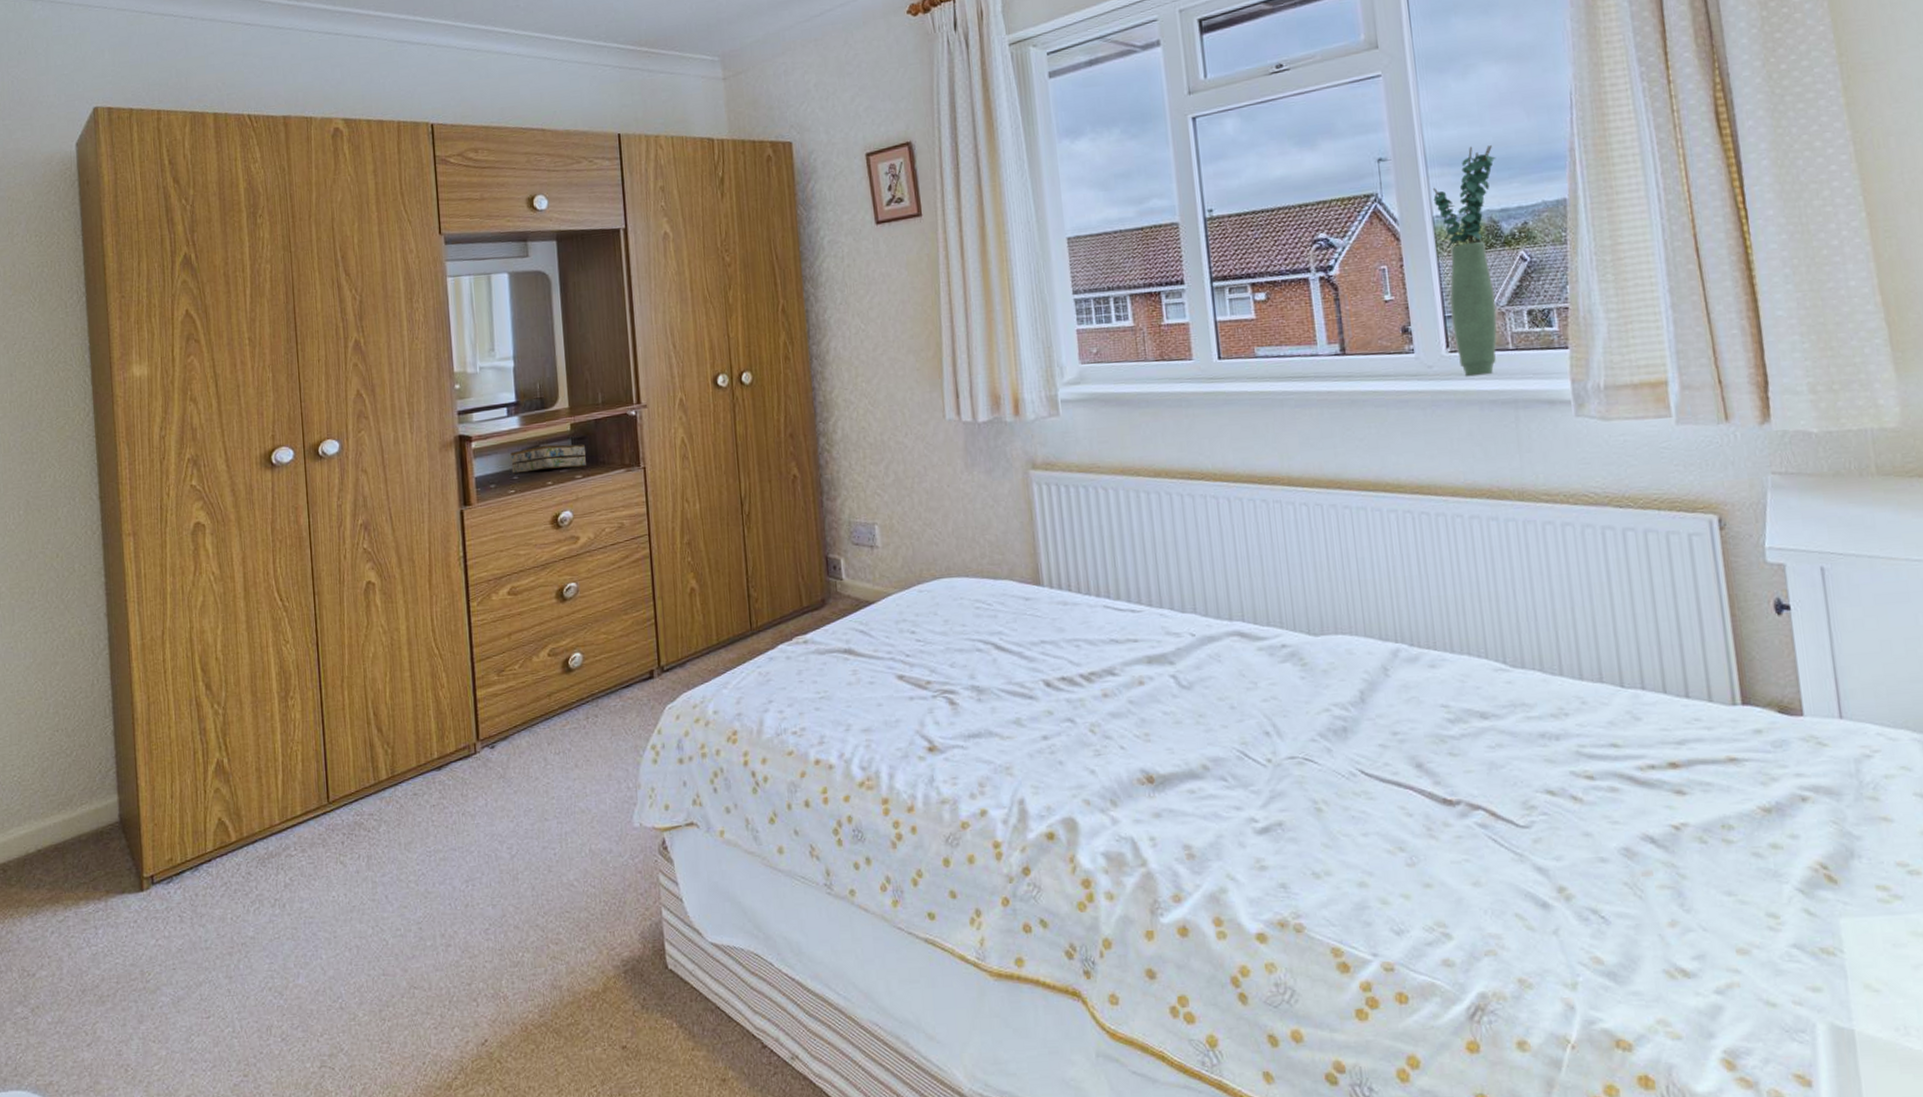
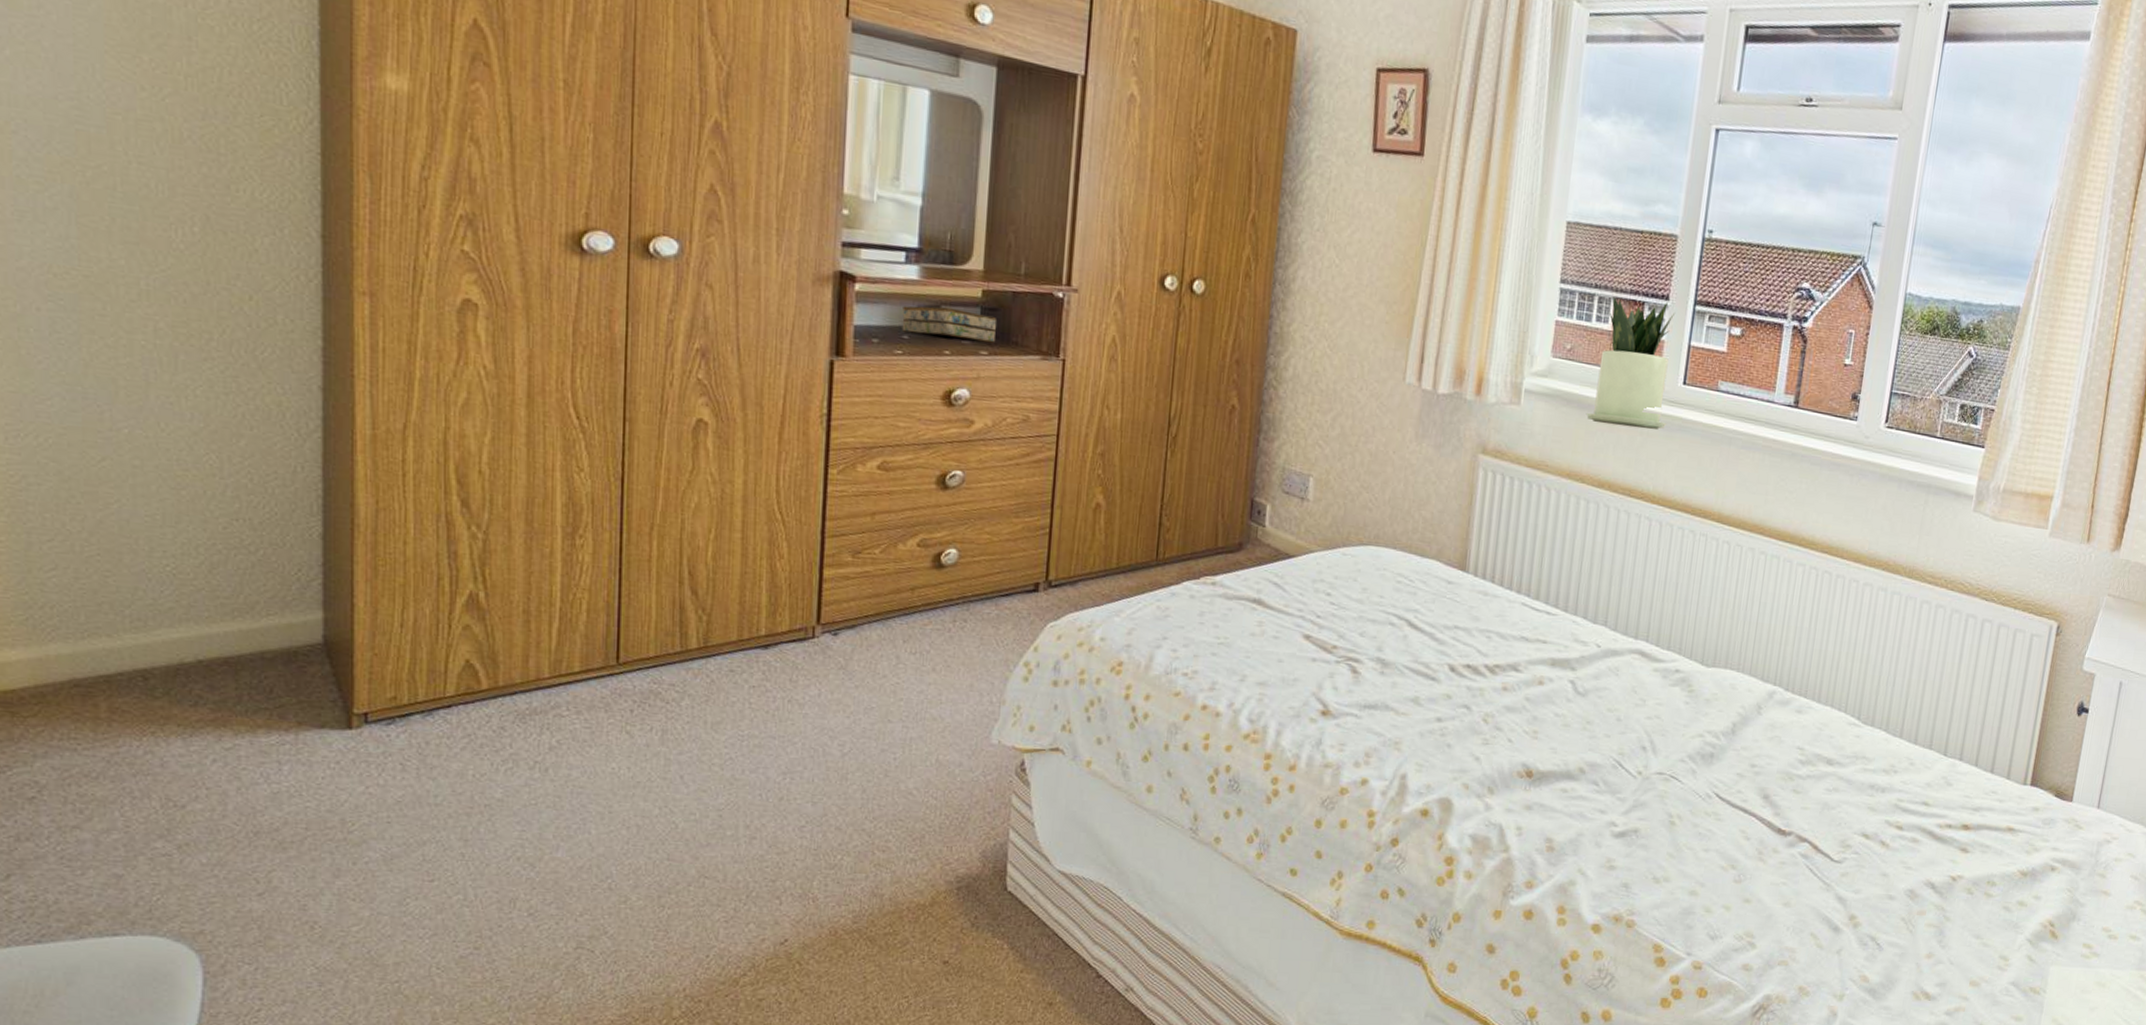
planter: none [1126,286,1211,416] -> present [1585,297,1676,430]
vase: present [1432,145,1497,377] -> none [1892,233,1974,457]

